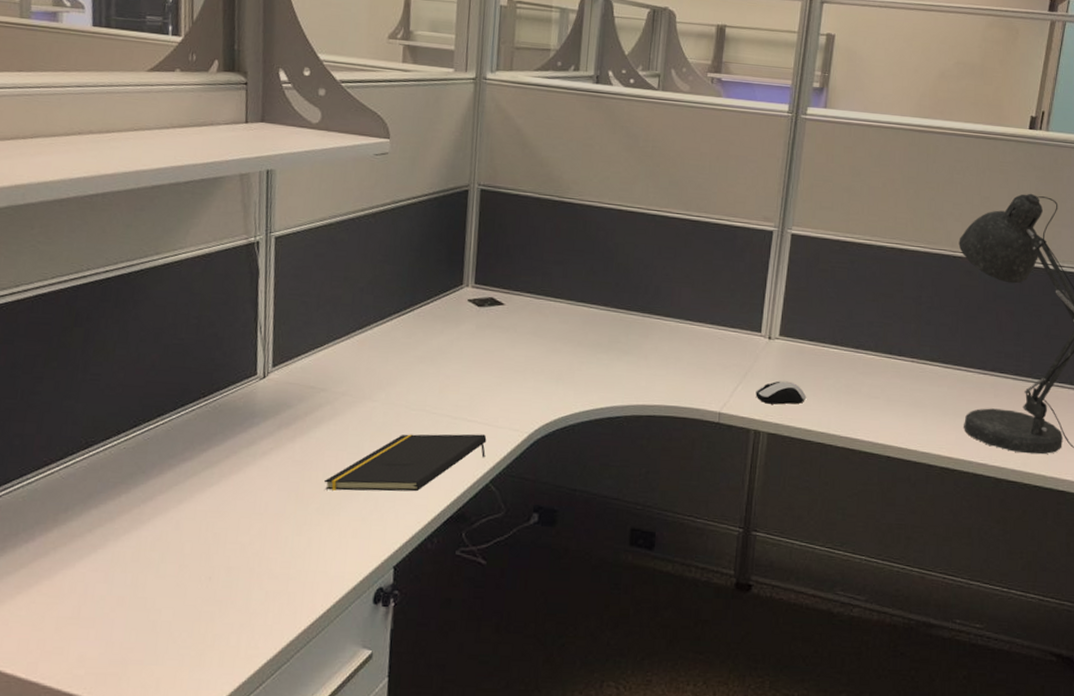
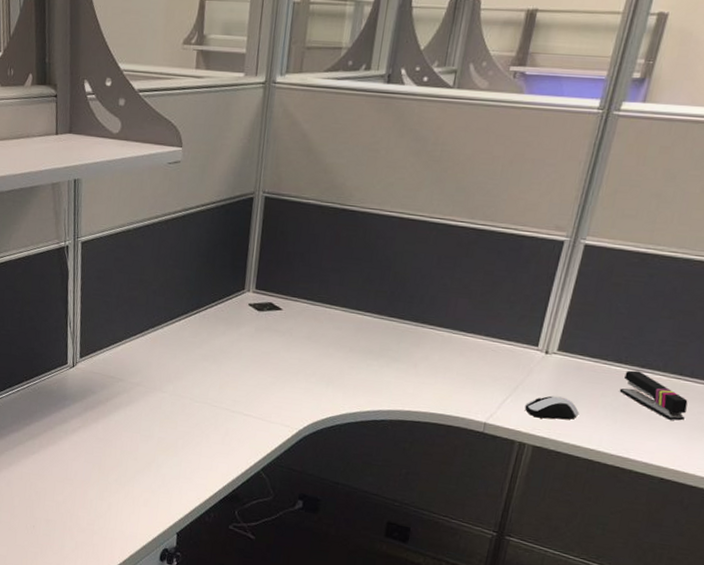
notepad: present [323,434,487,492] -> none [121,422,260,473]
stapler: none [839,351,901,398] -> present [619,370,688,421]

